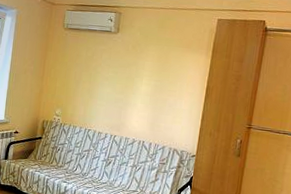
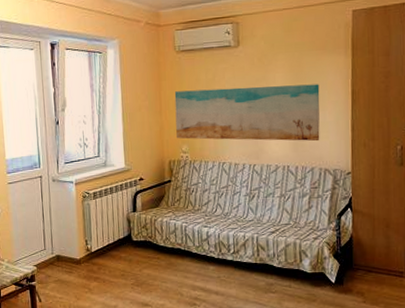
wall art: none [53,62,181,125] -> present [174,84,320,142]

